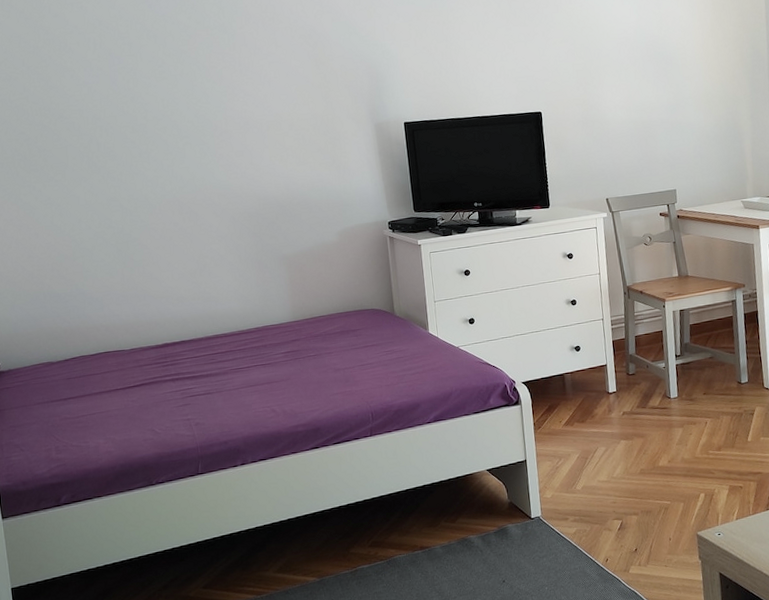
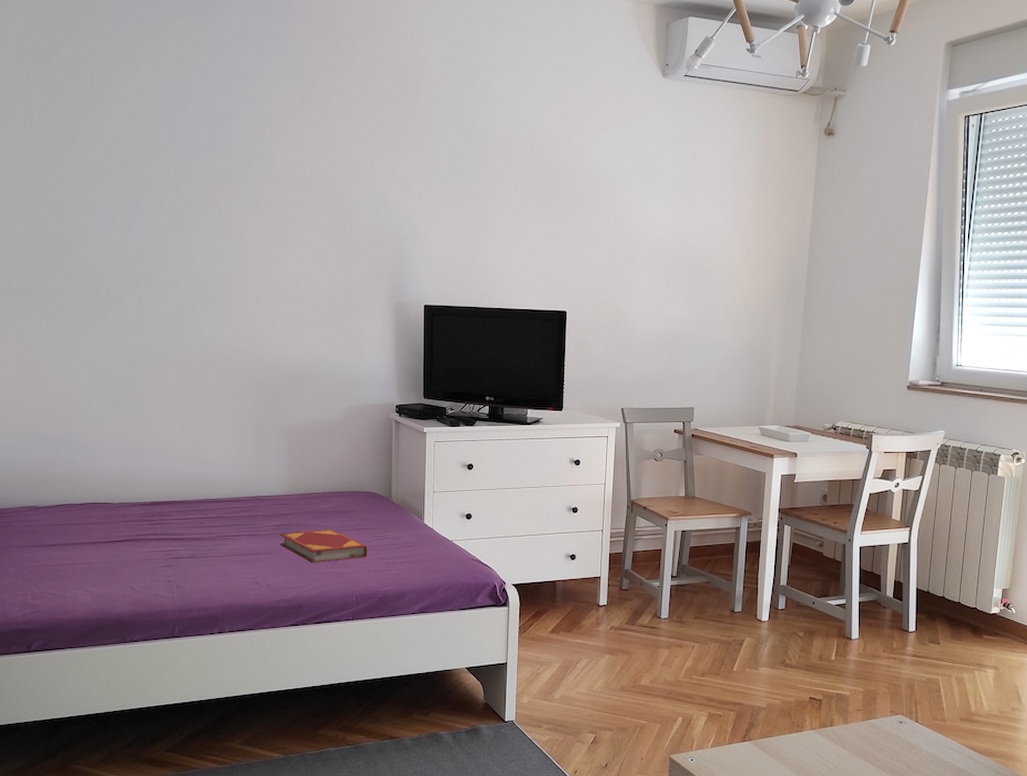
hardback book: none [290,350,378,386] -> present [279,529,368,564]

